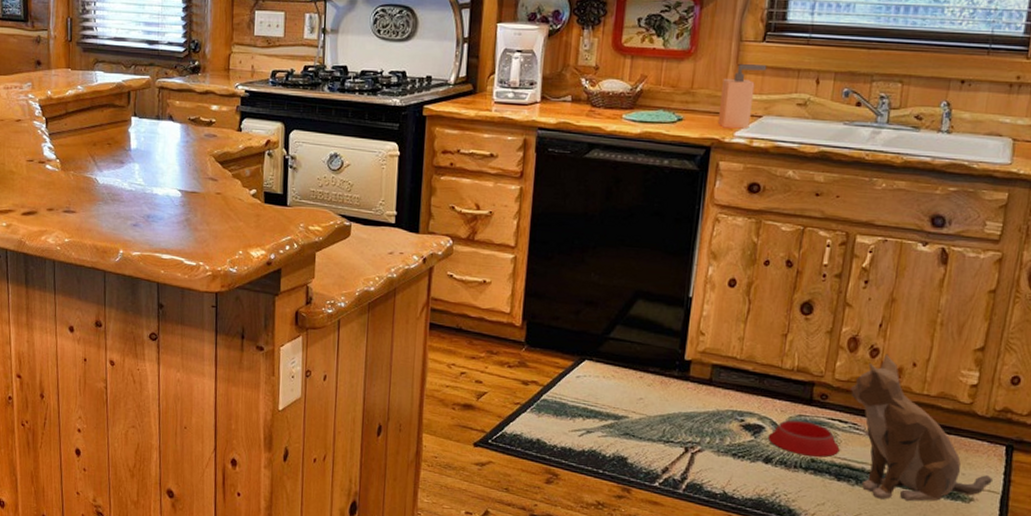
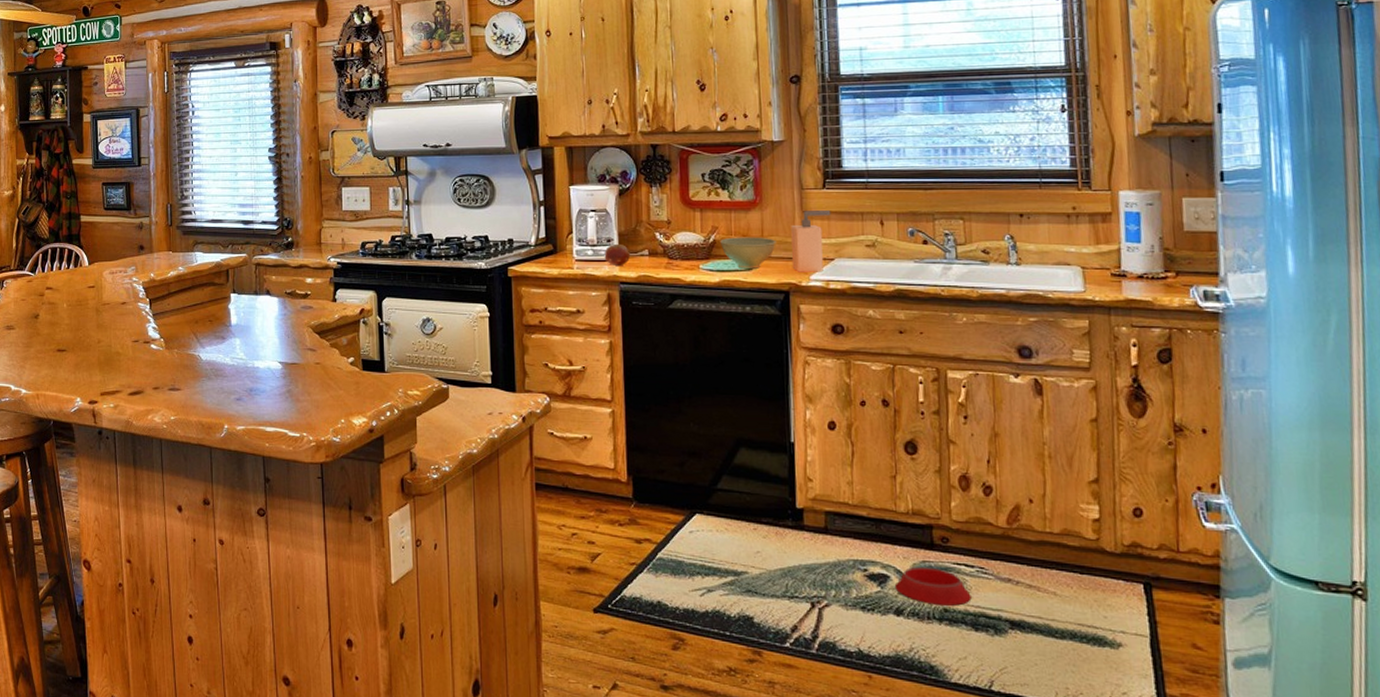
fruit: none [525,87,552,111] -> present [604,243,630,265]
bowl: none [646,87,705,122] -> present [719,237,776,269]
cat: present [851,354,994,502] -> none [971,491,1139,651]

